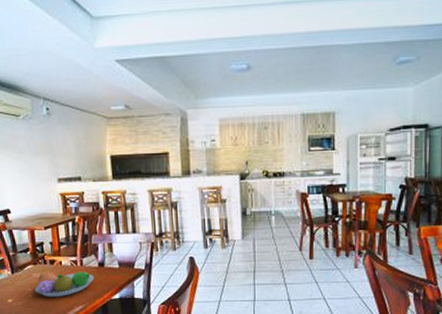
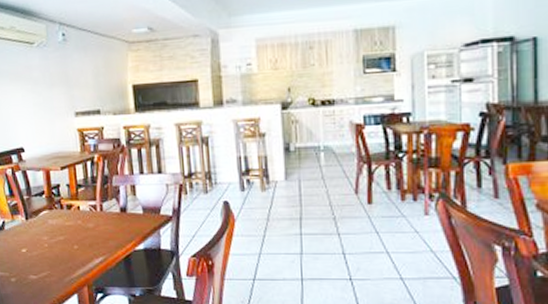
fruit bowl: present [35,271,95,298] -> none [50,217,116,248]

